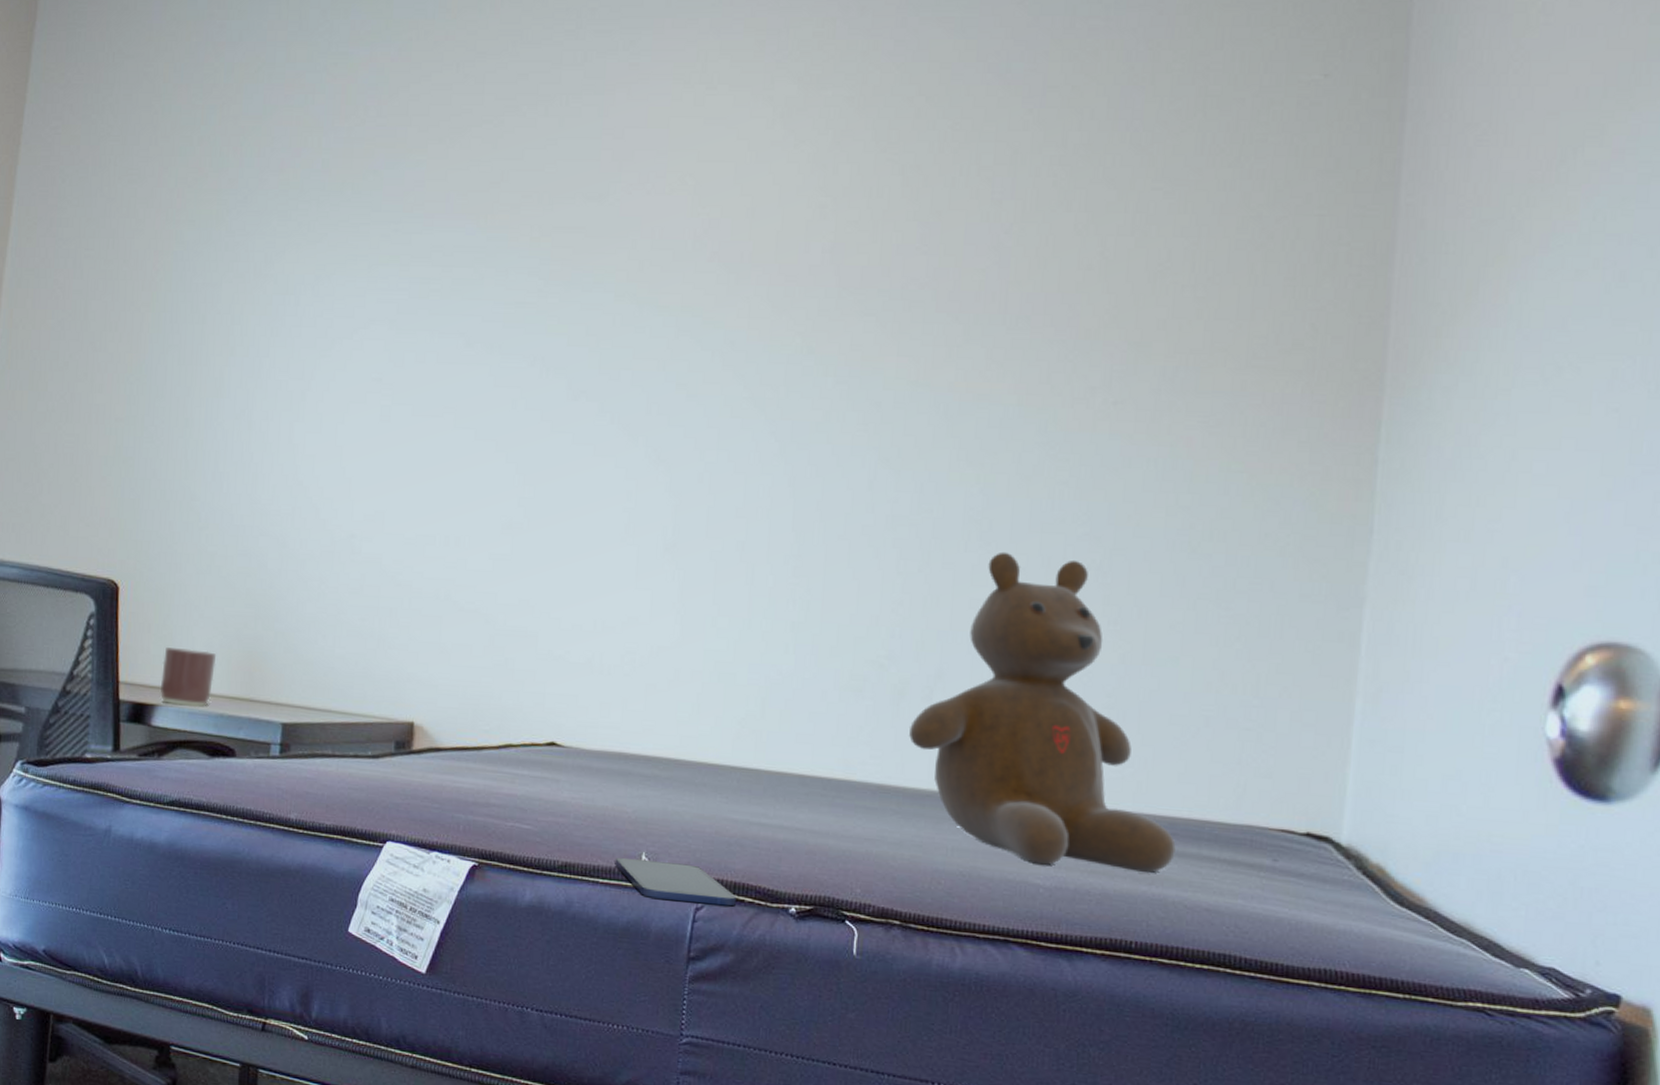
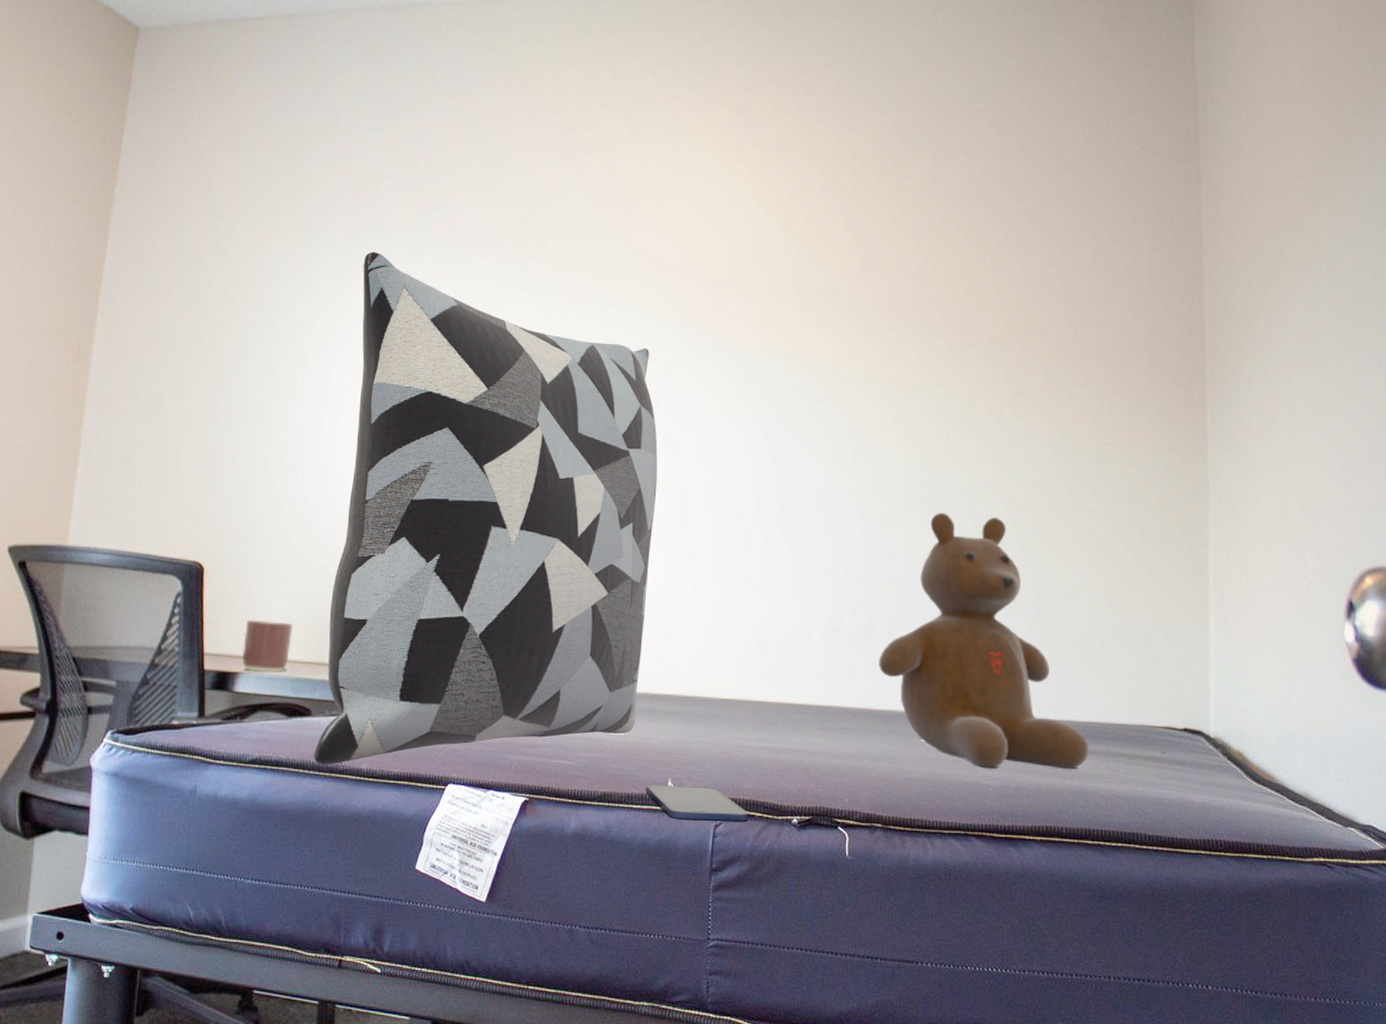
pillow: none [237,220,647,812] -> present [314,251,658,764]

